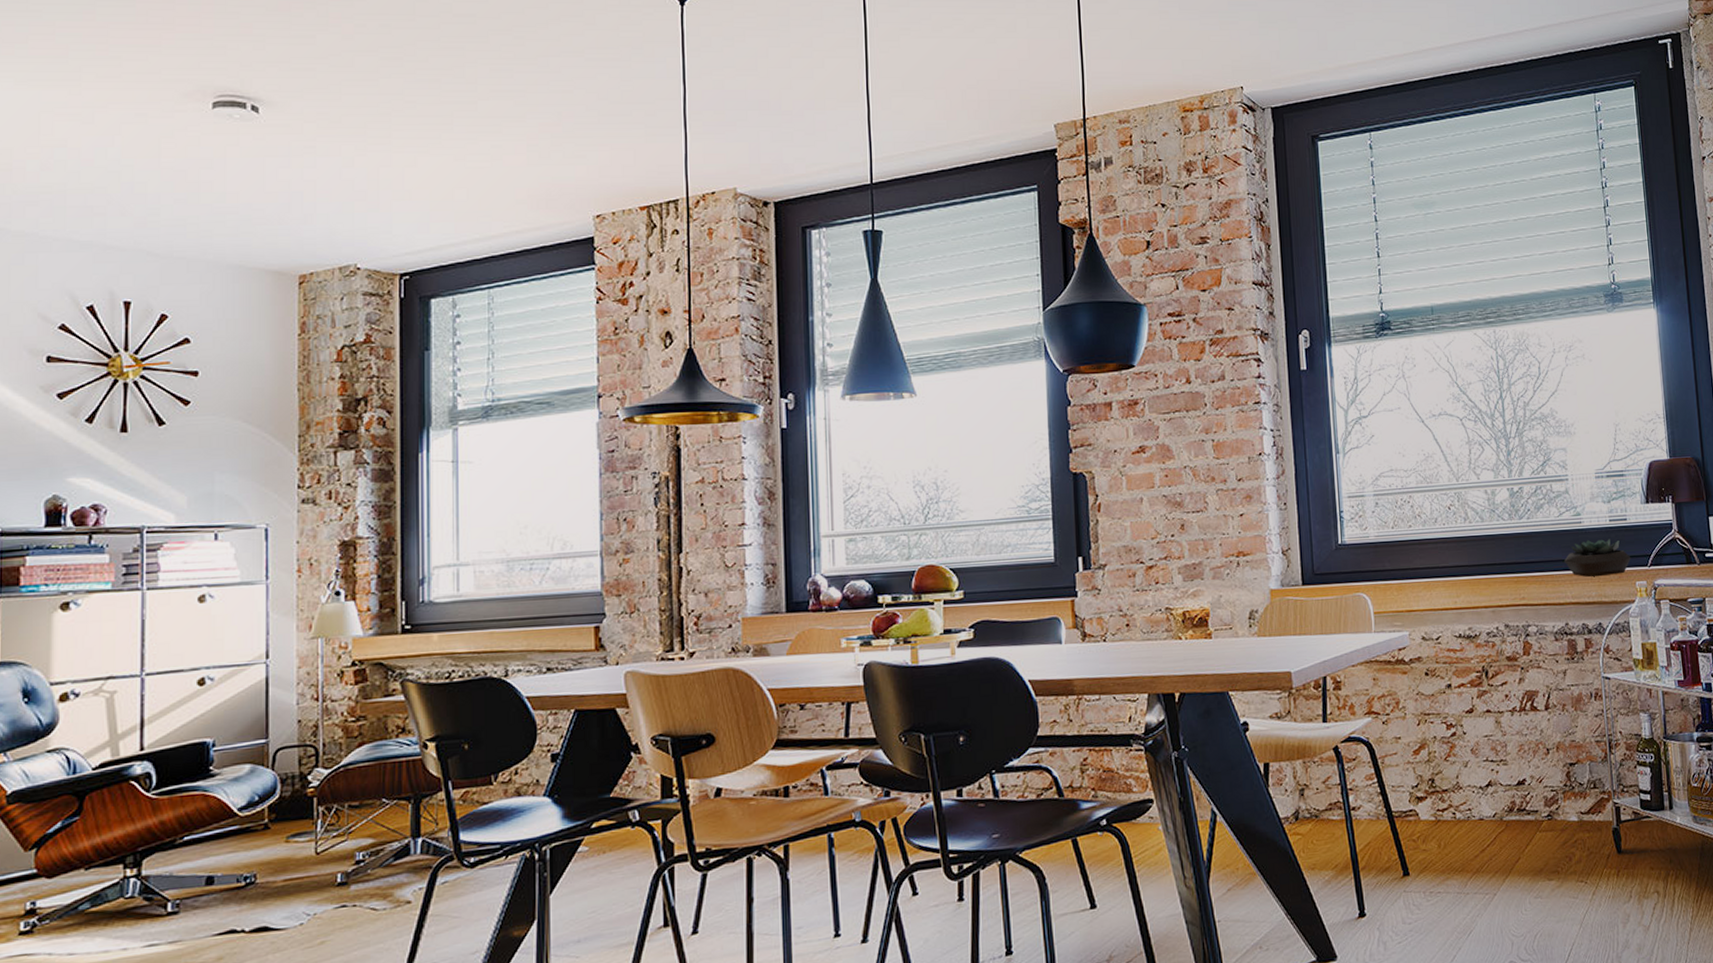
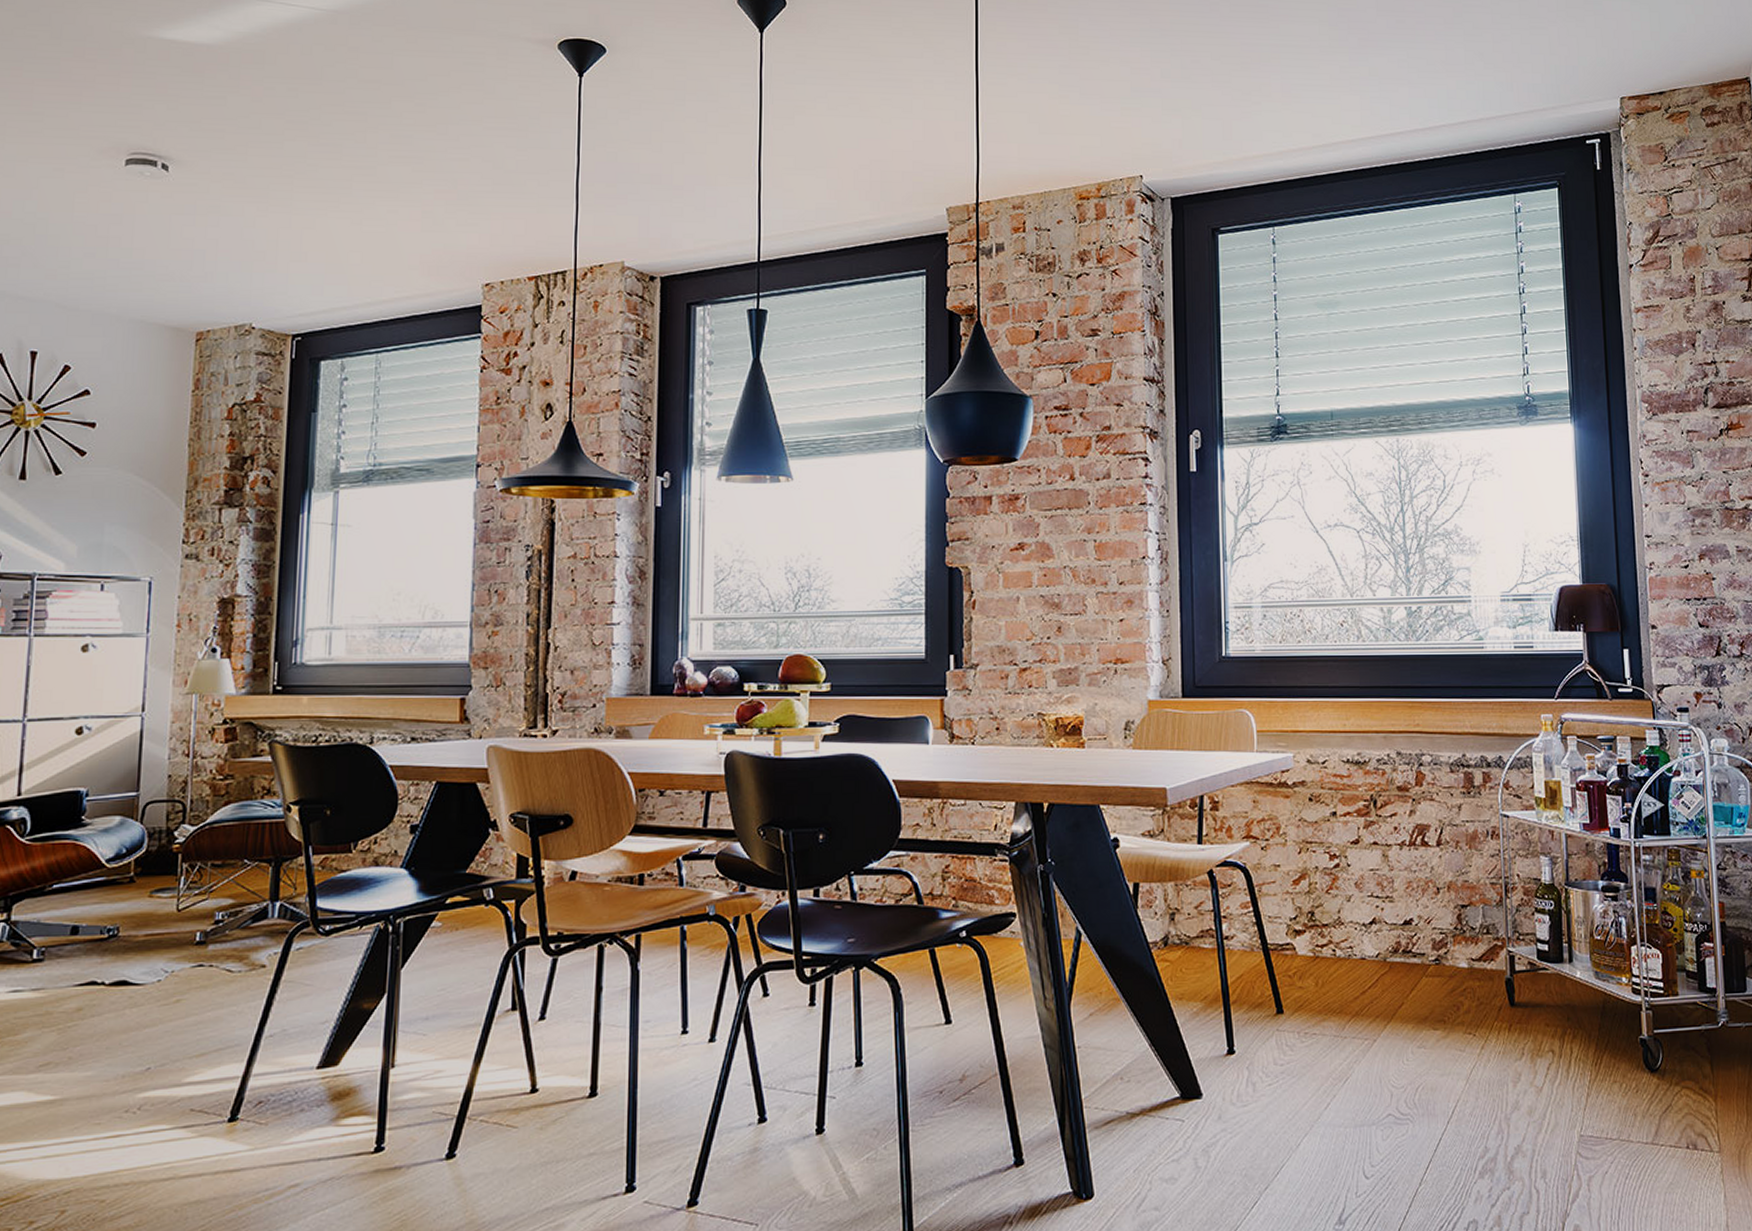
succulent plant: present [1564,539,1631,578] -> none [1464,666,1537,707]

